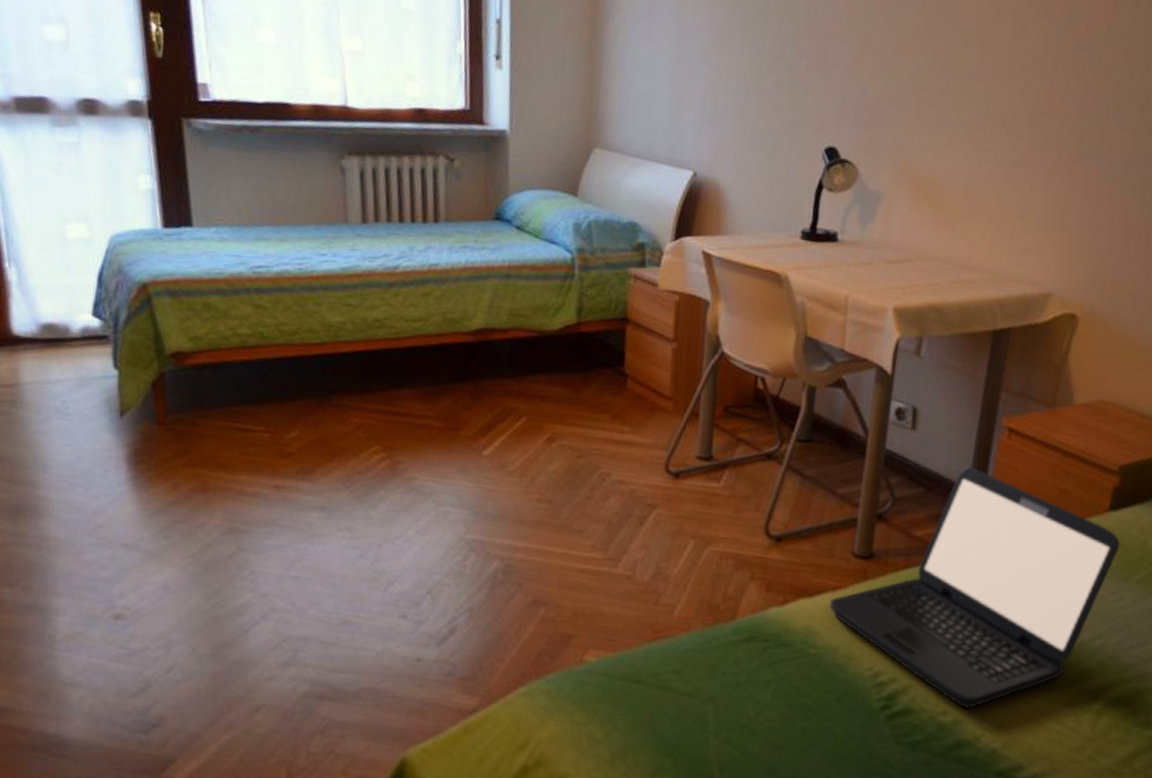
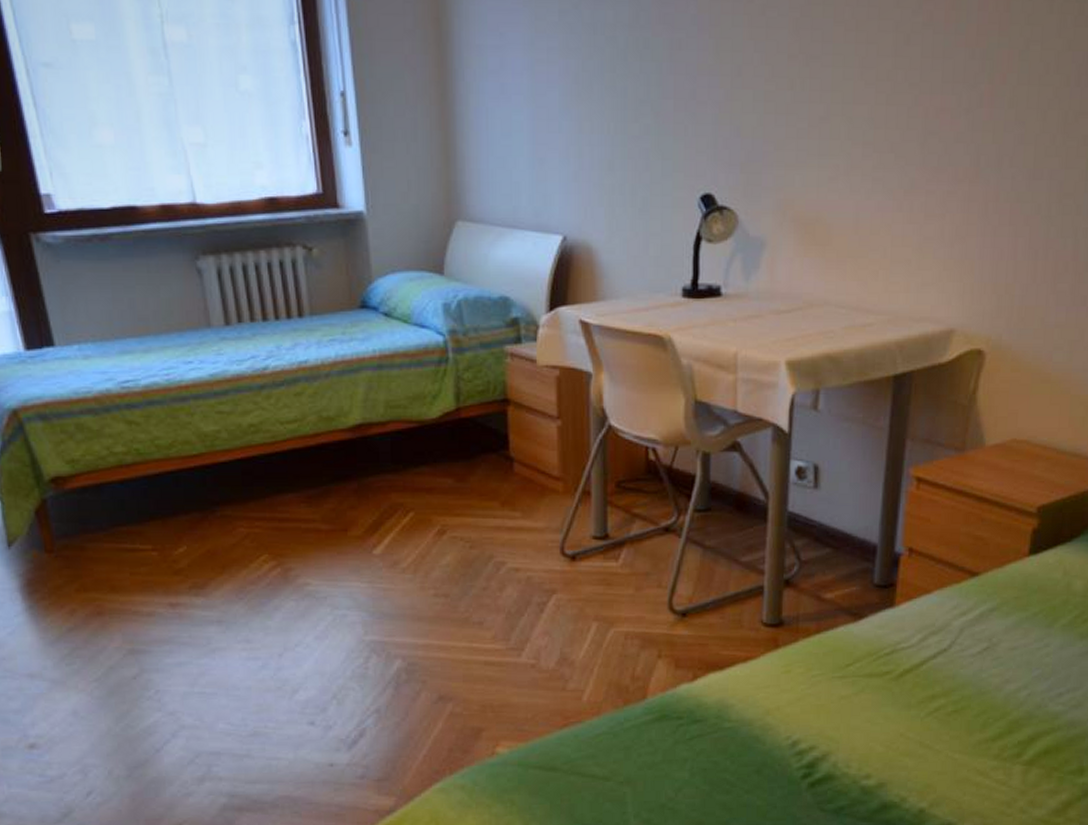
laptop: present [829,466,1120,709] -> none [741,521,1042,771]

